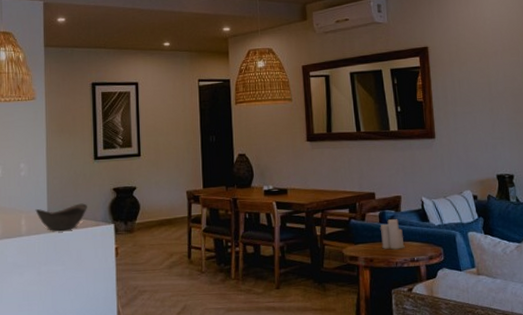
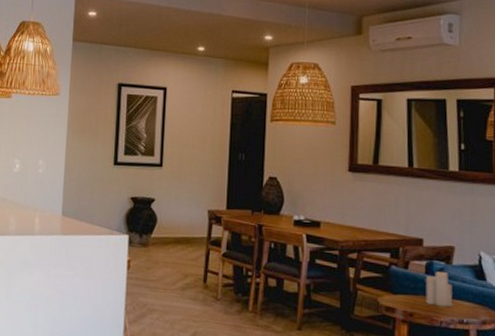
bowl: present [35,203,87,231] -> none [50,209,103,235]

